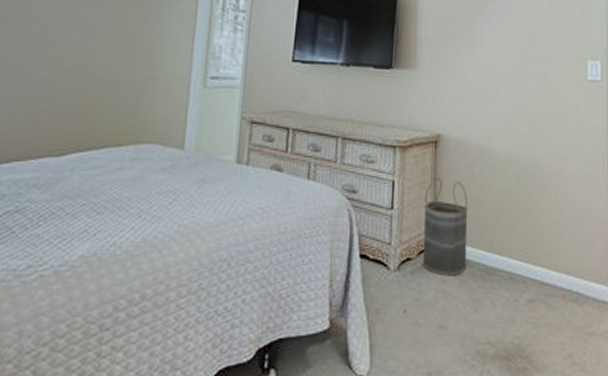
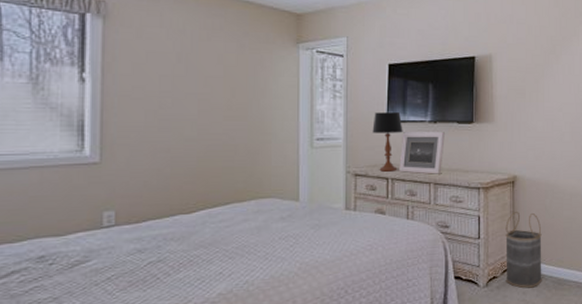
table lamp: none [275,50,311,121] -> present [372,112,403,172]
picture frame: none [302,75,358,127] -> present [399,132,445,174]

